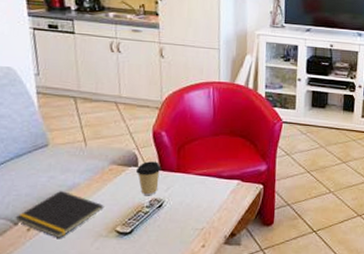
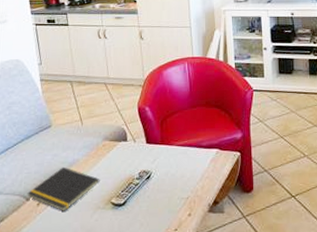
coffee cup: present [136,161,161,196] -> none [126,135,147,169]

